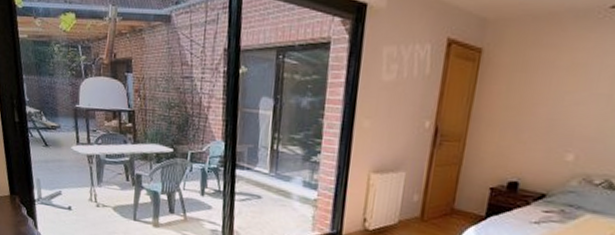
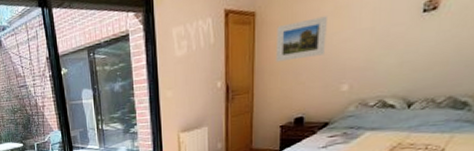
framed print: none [496,69,563,115] -> present [275,16,329,63]

